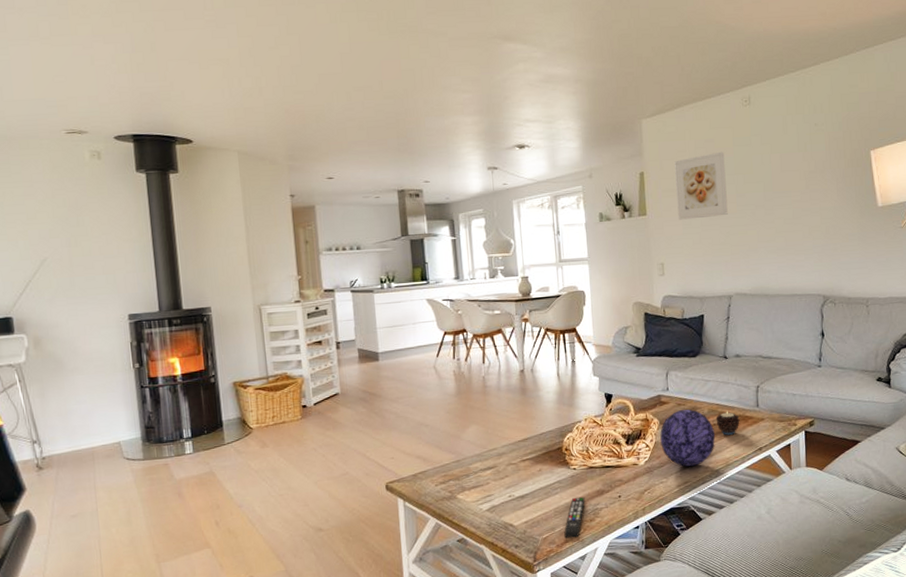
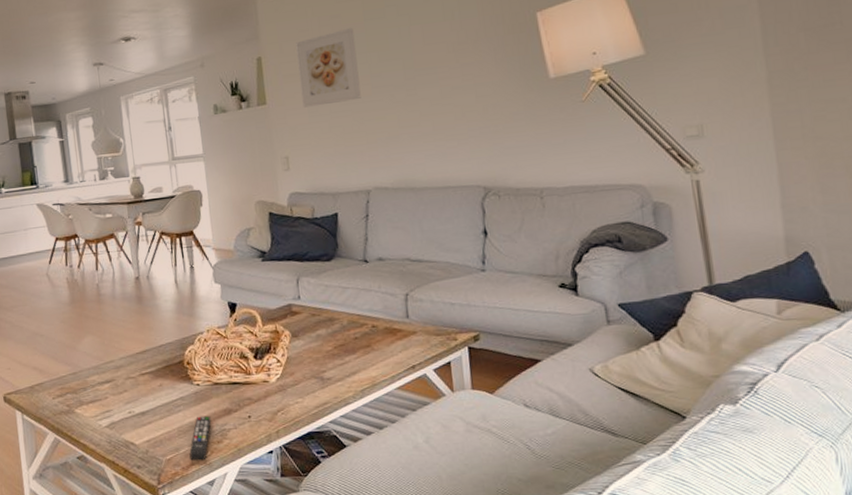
decorative ball: present [660,409,716,467] -> none [292,320,358,386]
candle: present [716,411,740,435] -> none [357,323,387,350]

